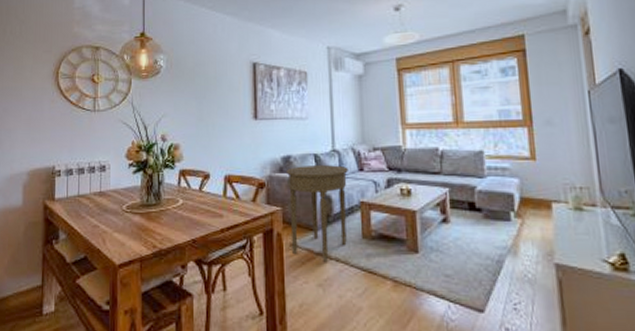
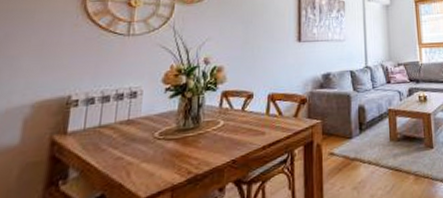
side table: present [285,165,348,262] -> none [325,79,378,166]

